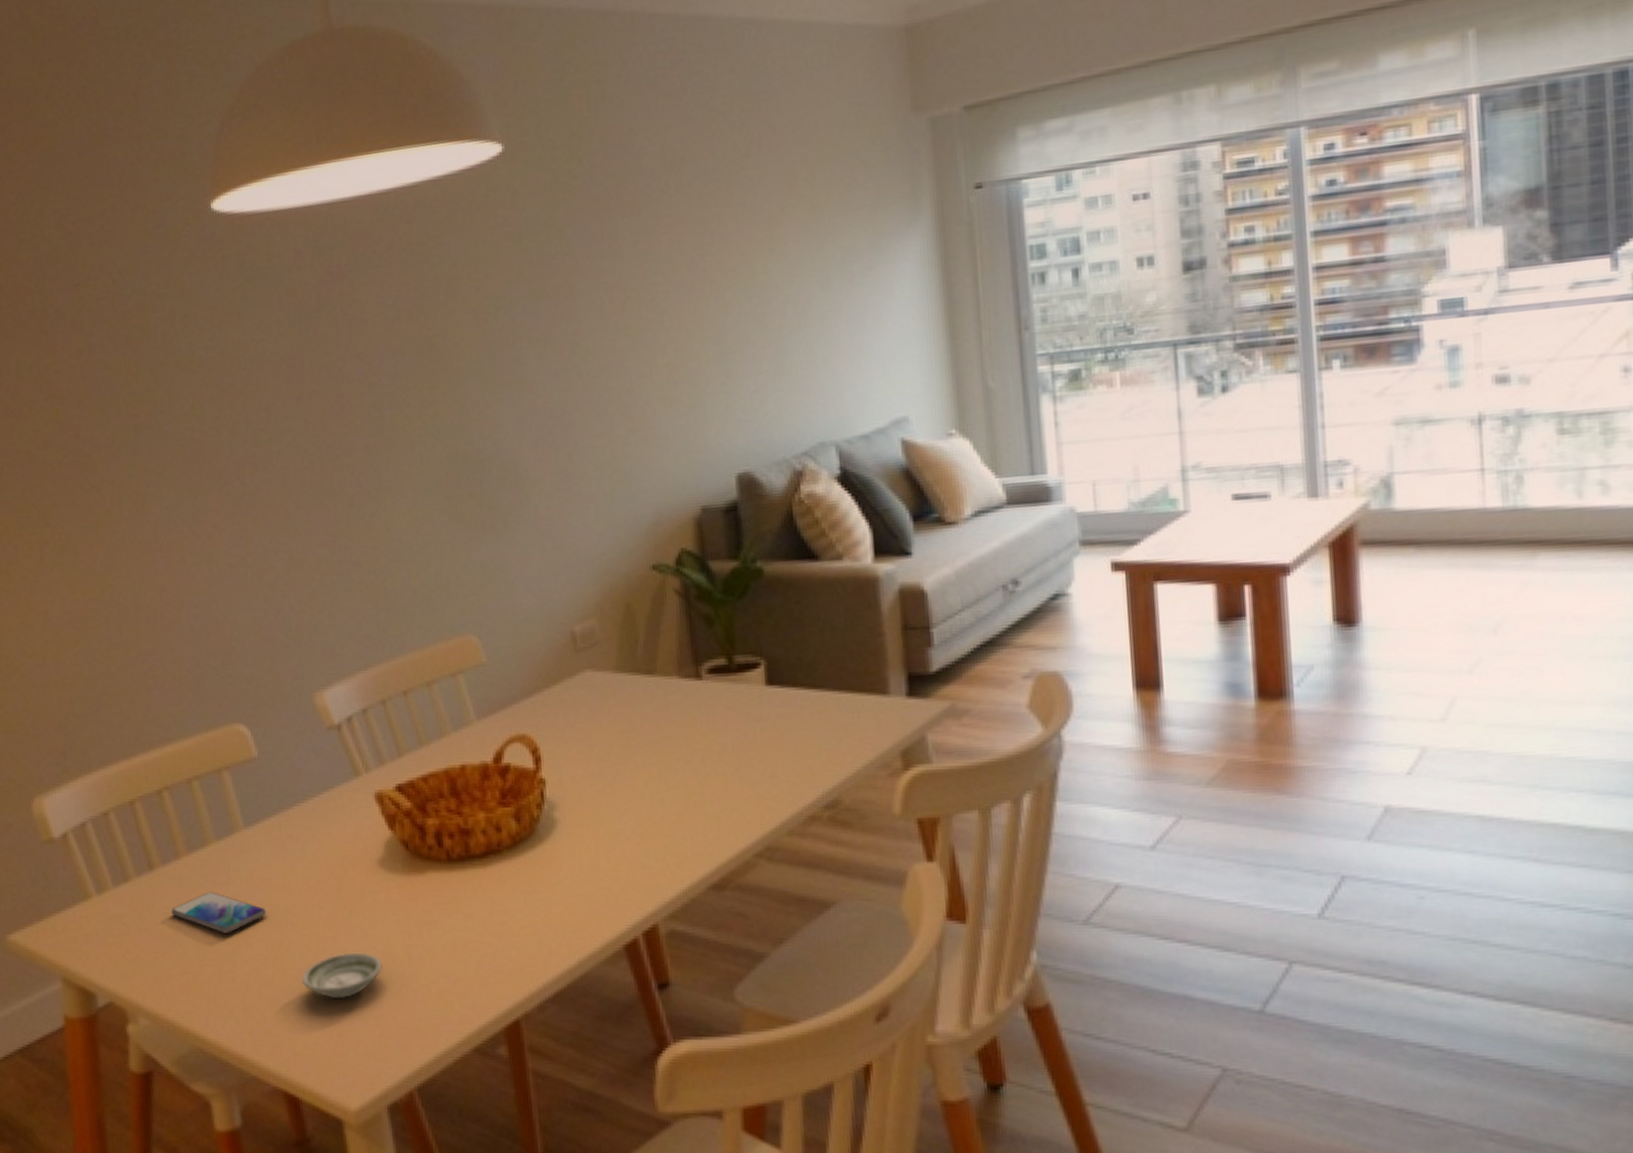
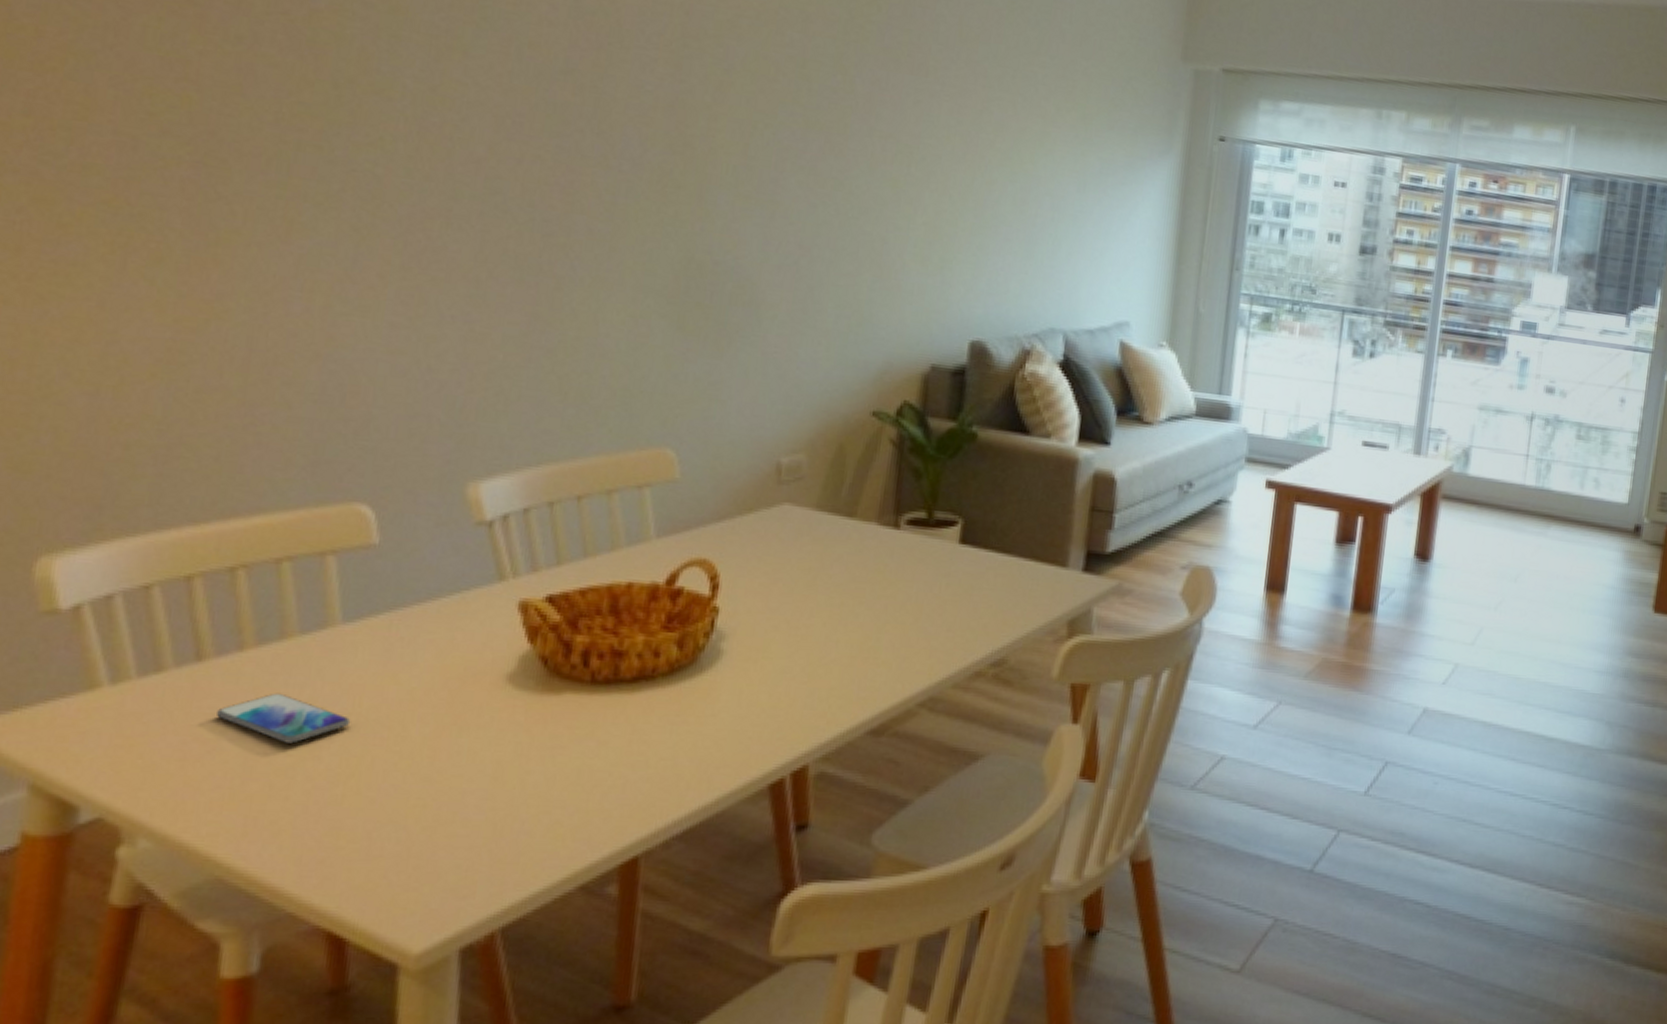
saucer: present [302,952,382,999] -> none [380,775,488,827]

